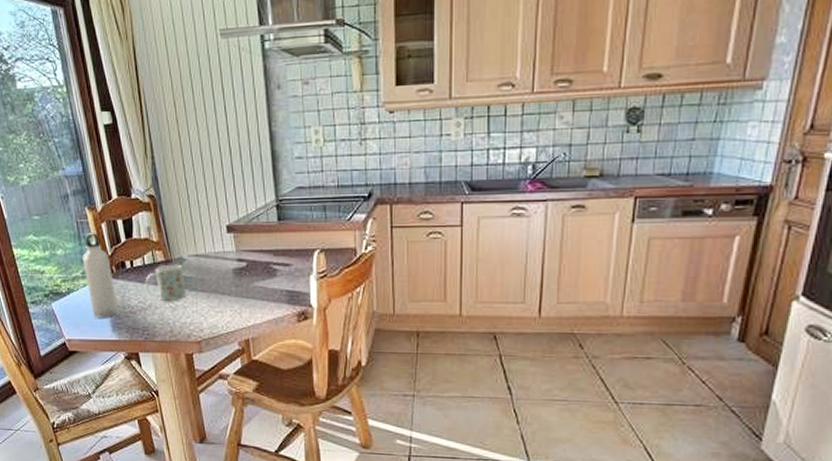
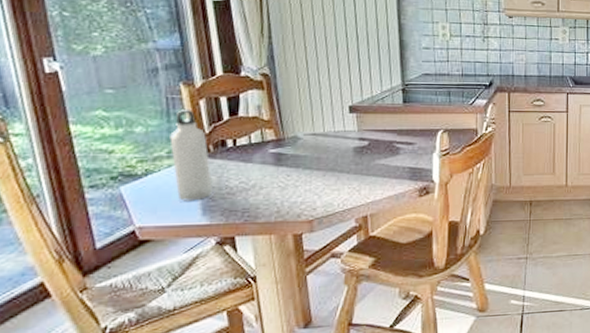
mug: present [145,264,186,301] -> none [249,143,299,180]

